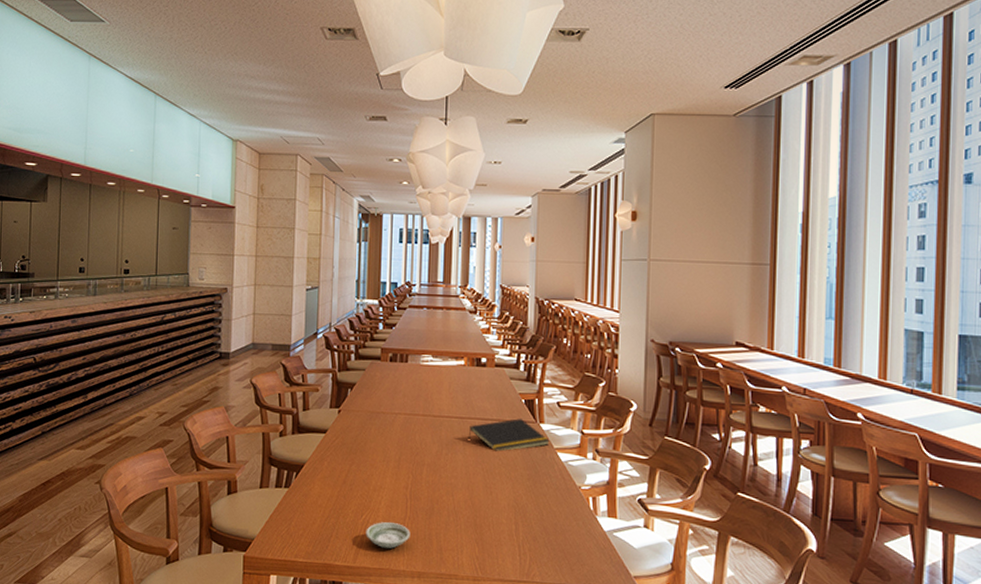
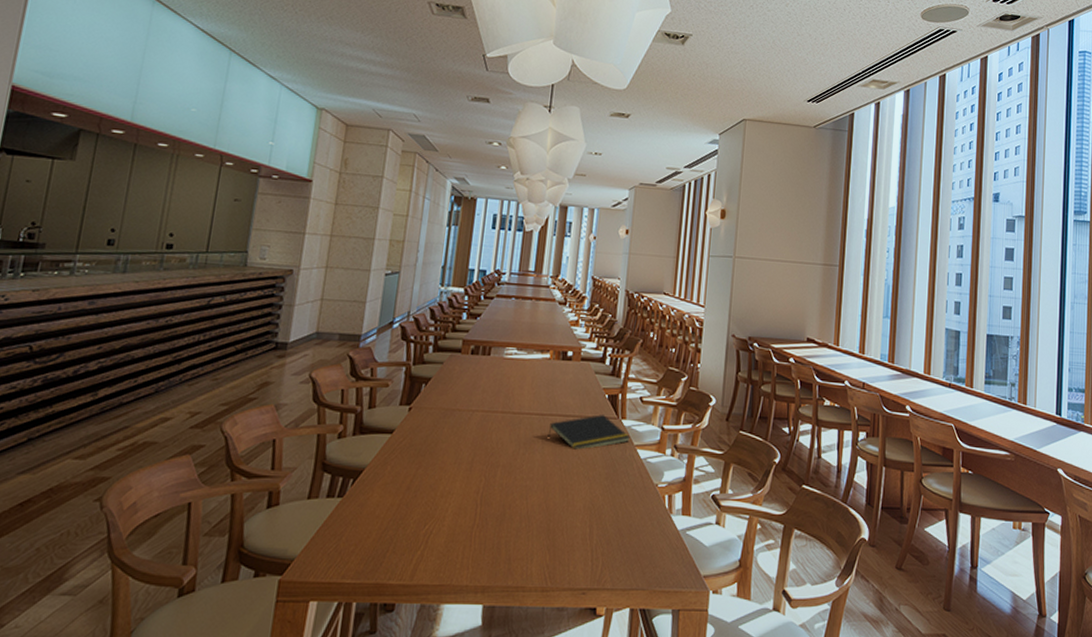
saucer: present [366,522,410,549] -> none [427,532,478,561]

